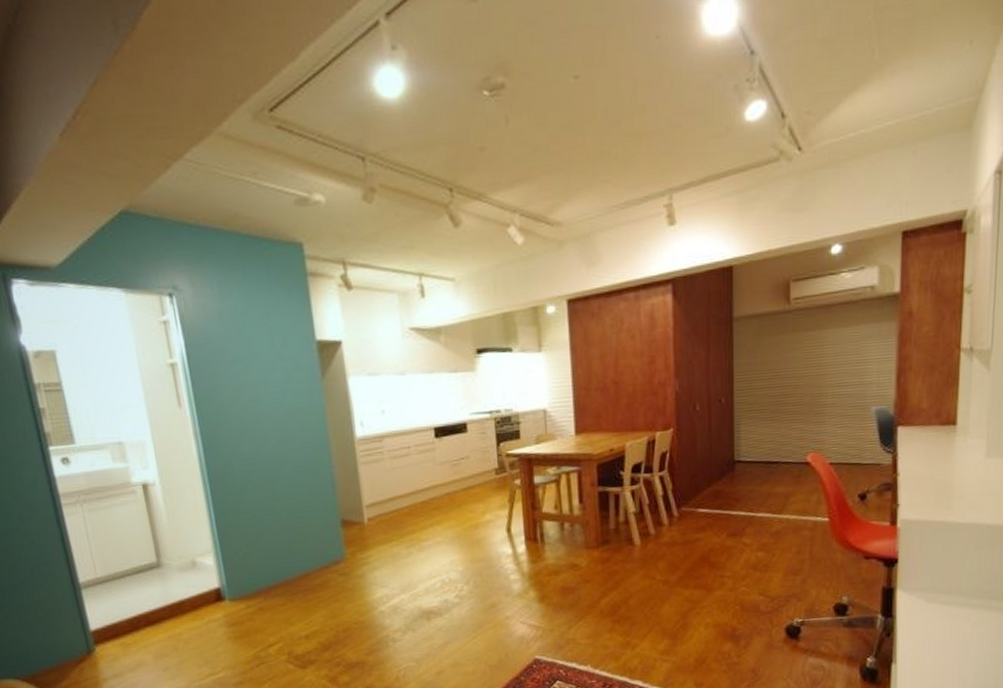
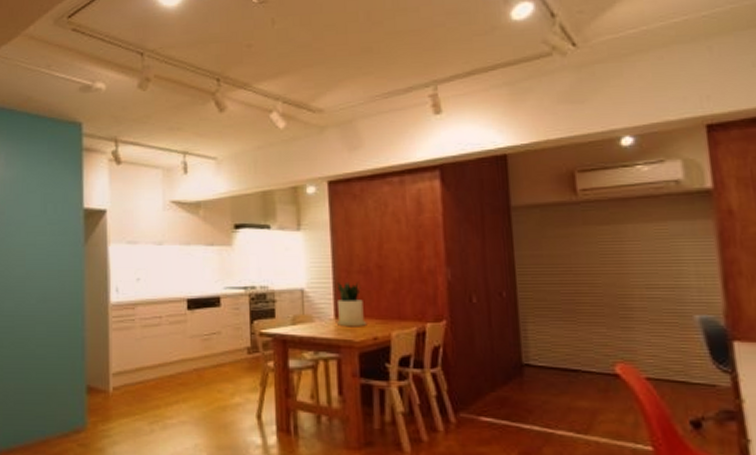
planter: none [576,399,605,442] -> present [336,281,367,327]

